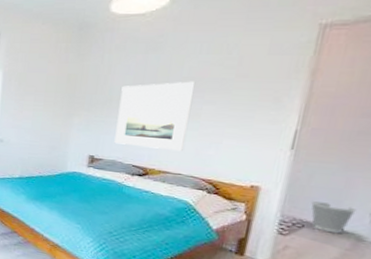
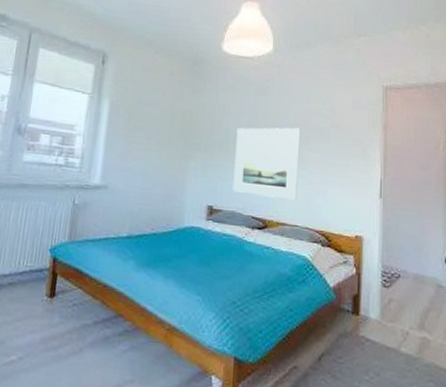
wastebasket: present [311,201,357,234] -> none [402,249,432,282]

